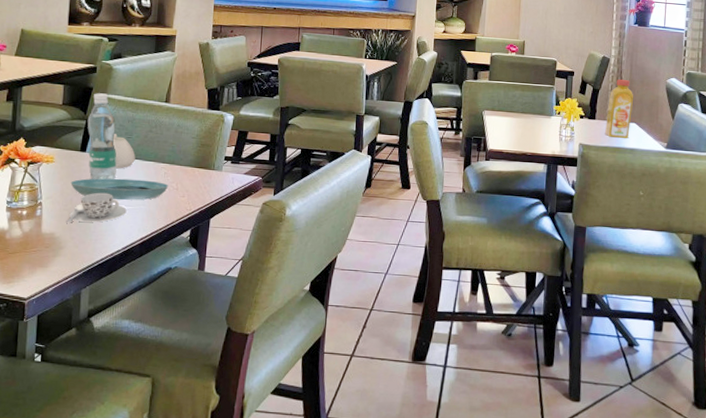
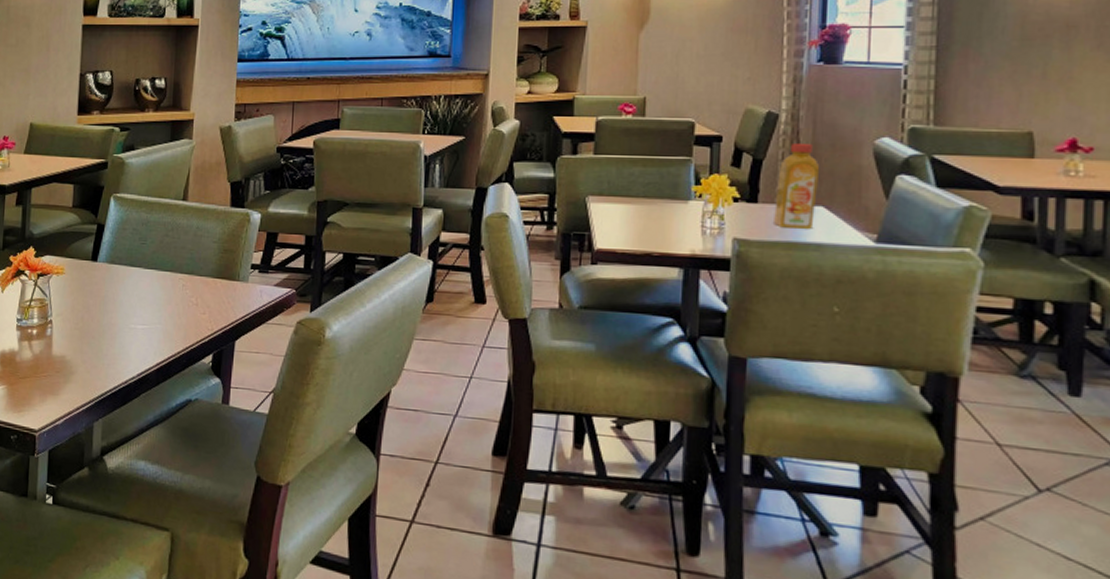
teacup: present [65,192,127,223] -> none [76,308,142,345]
saucer: present [70,178,168,201] -> none [81,291,187,318]
bottle: present [87,93,117,180] -> none [98,192,131,294]
sugar bowl: present [112,134,136,169] -> none [125,239,150,281]

